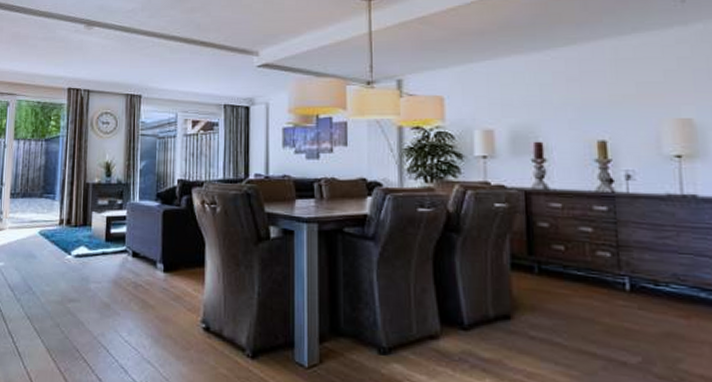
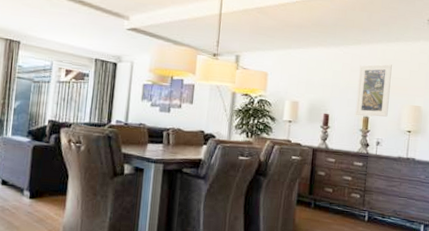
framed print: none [580,65,638,140] -> present [355,64,392,117]

